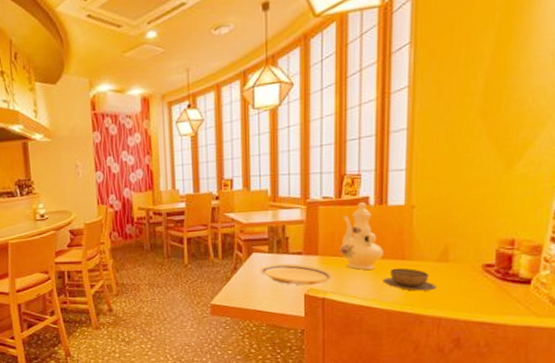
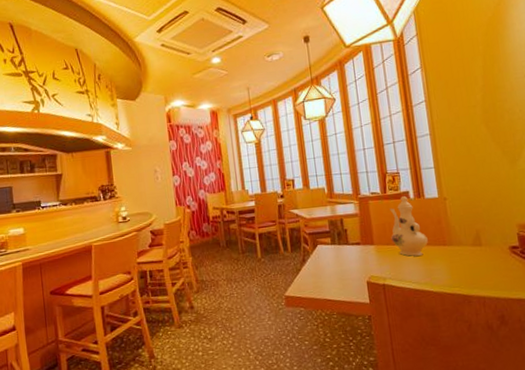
plate: present [260,263,333,286] -> none [325,253,390,274]
teacup: present [383,268,436,291] -> none [431,253,476,274]

